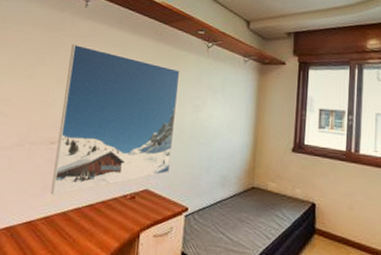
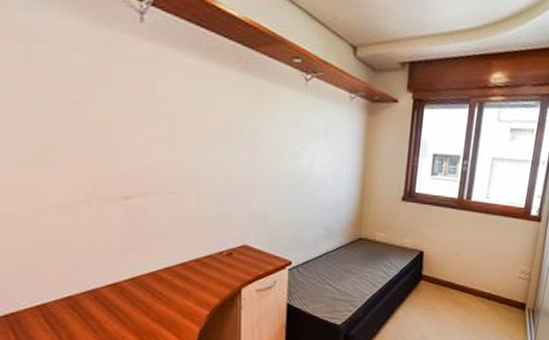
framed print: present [51,43,180,196] -> none [130,73,274,256]

